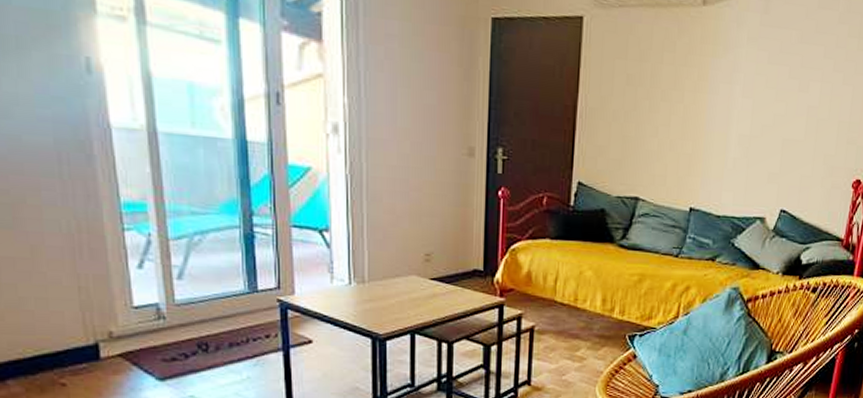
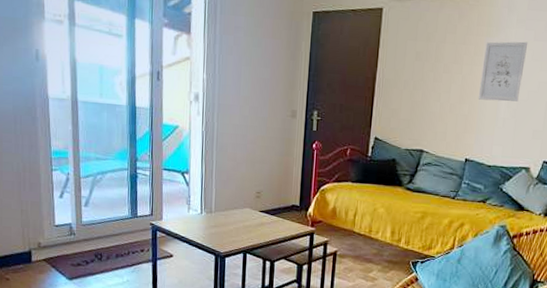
wall art: none [703,64,761,138] -> present [478,41,528,102]

